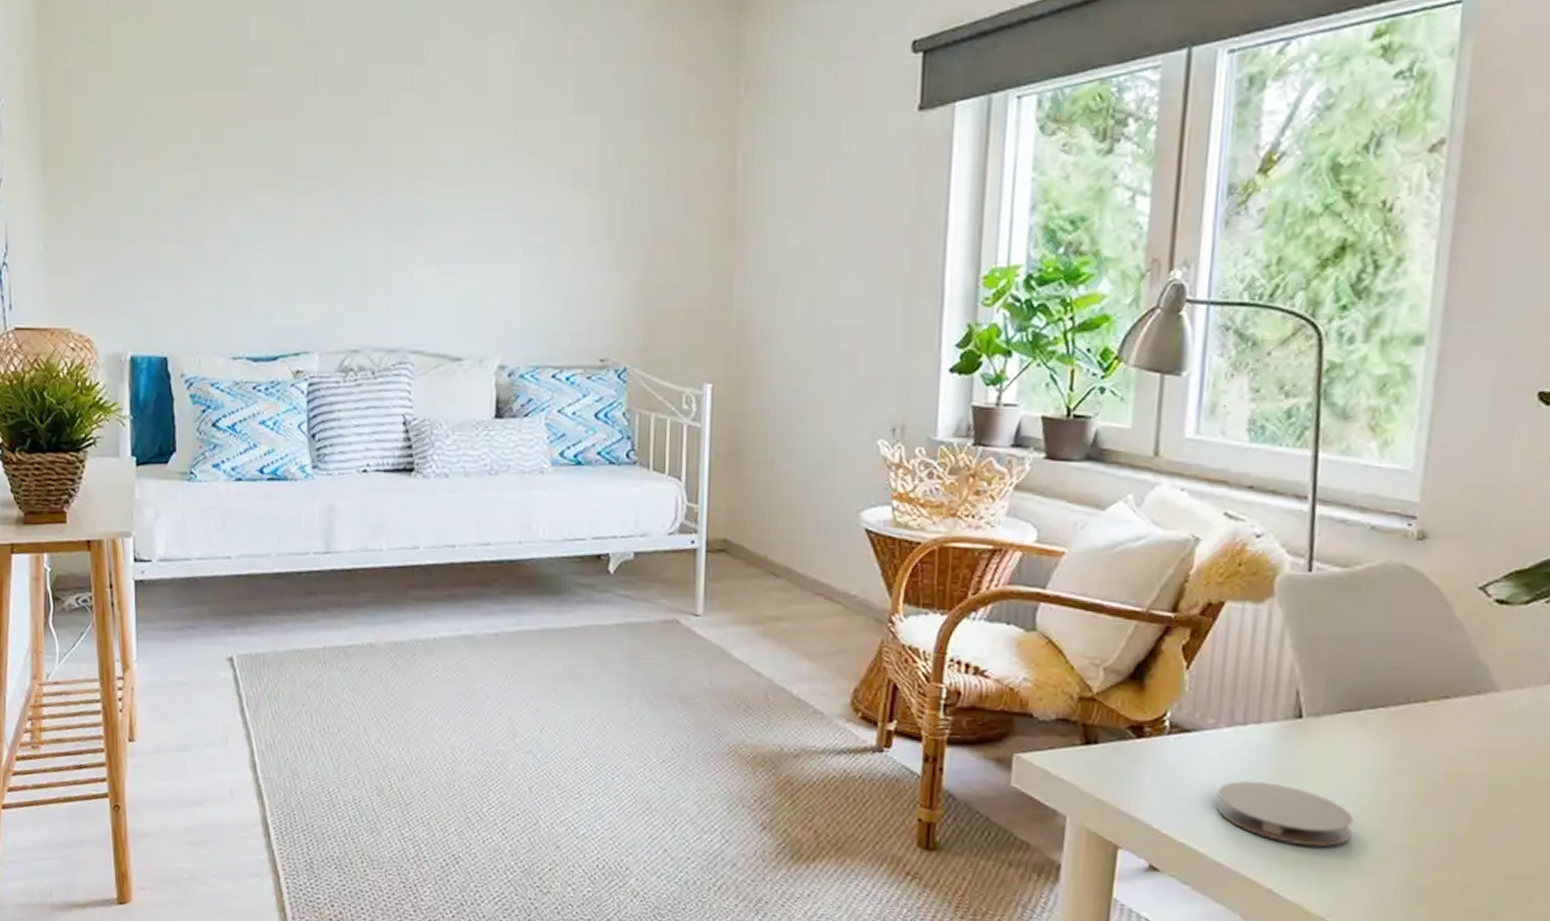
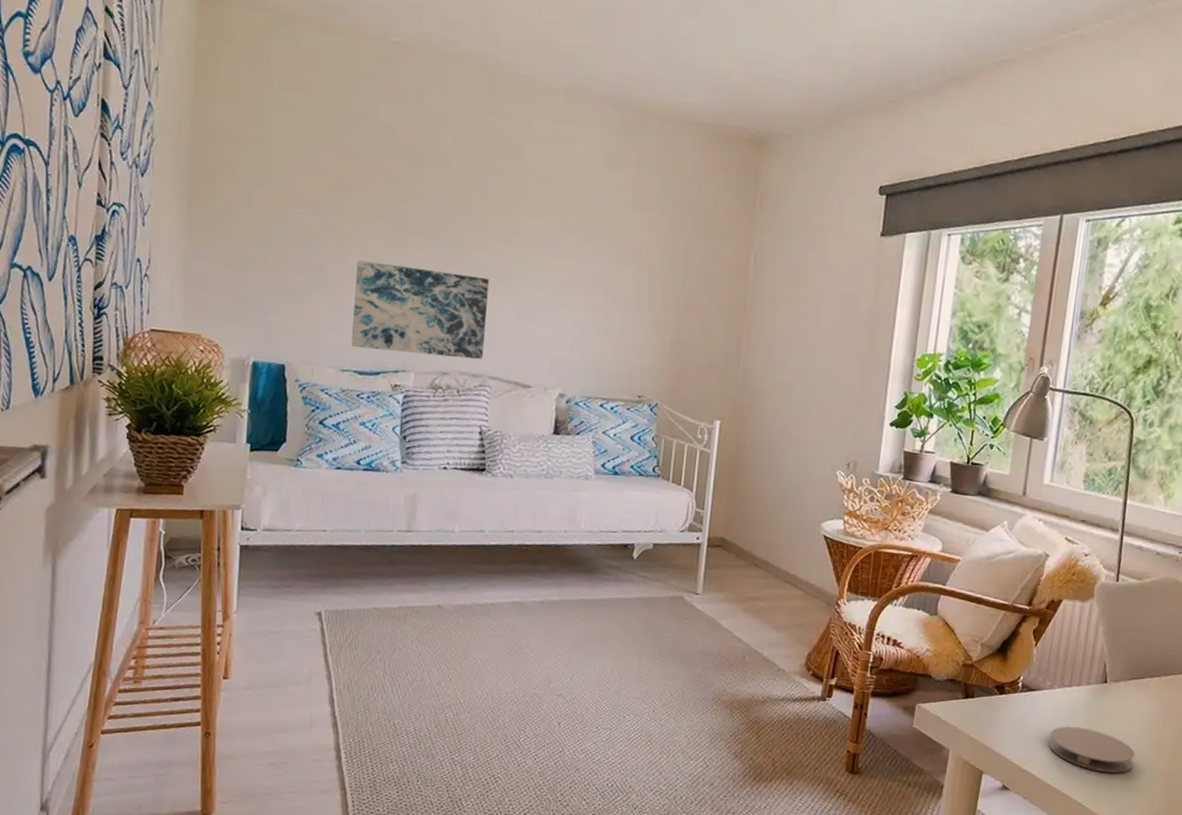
wall art: none [240,219,400,331] -> present [352,260,489,360]

